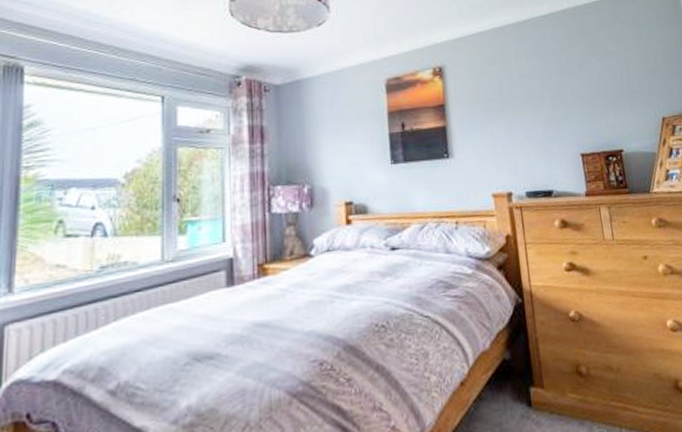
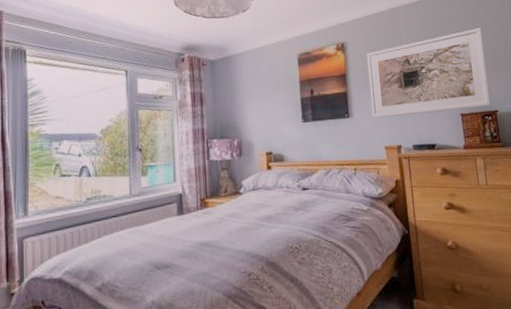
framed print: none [468,52,615,160] -> present [366,28,491,119]

